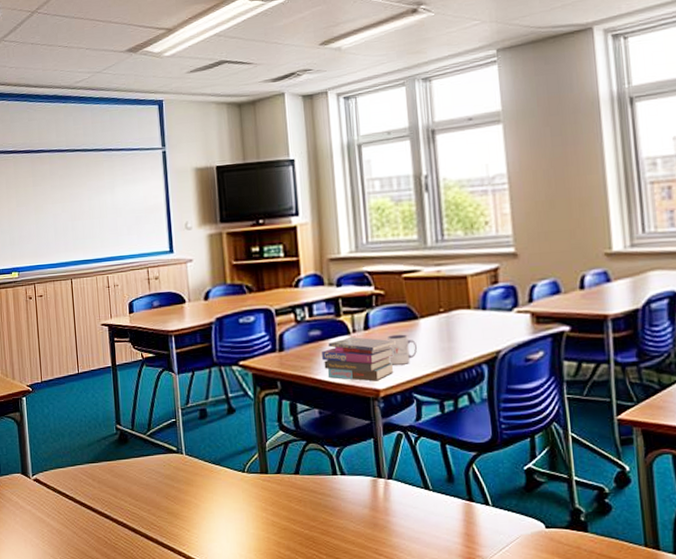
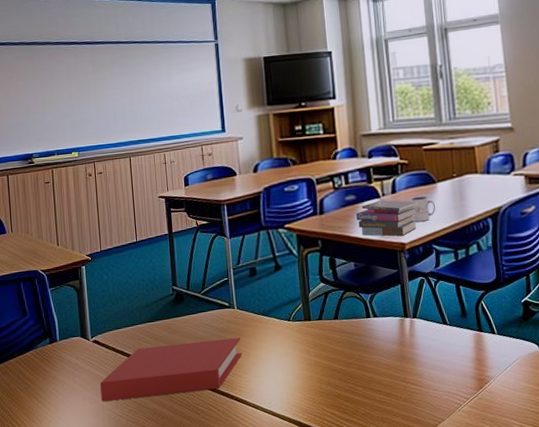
book: none [41,486,191,546] -> present [100,337,243,402]

